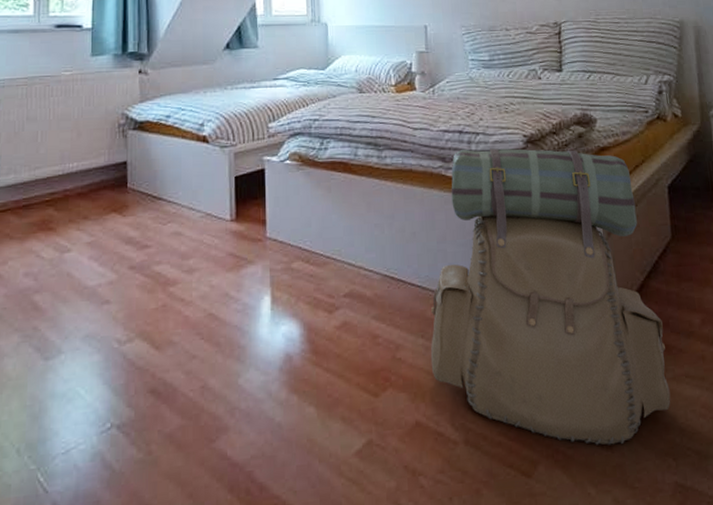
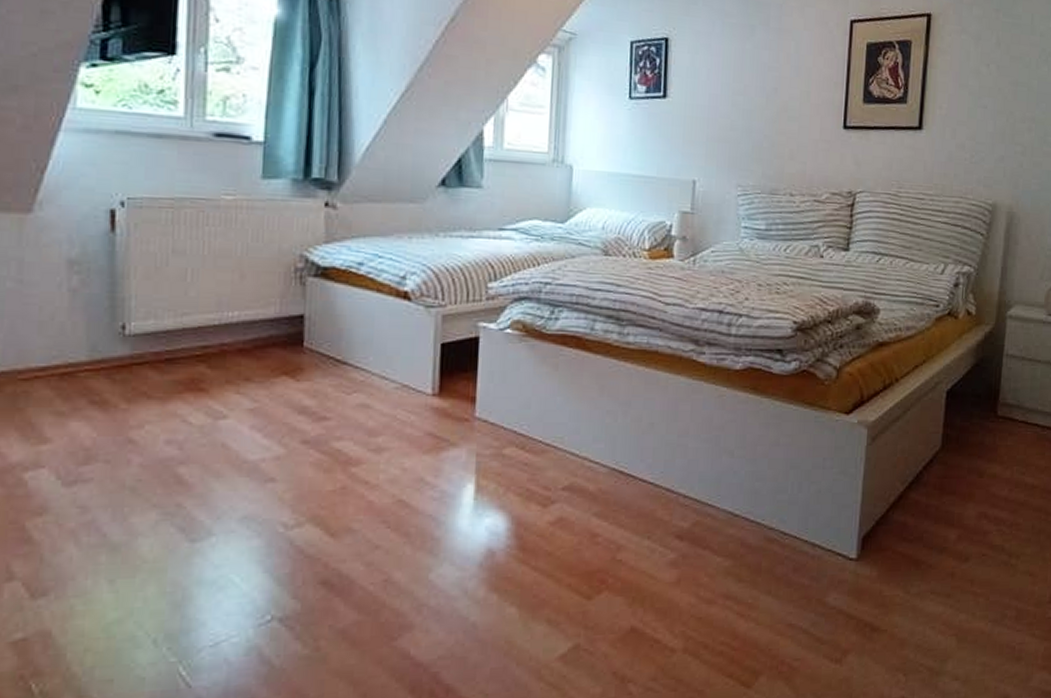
backpack: present [430,148,671,445] -> none [655,331,916,659]

